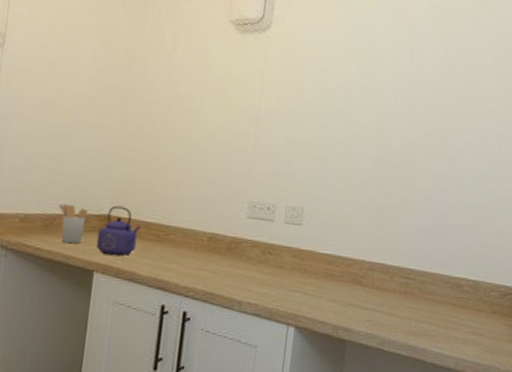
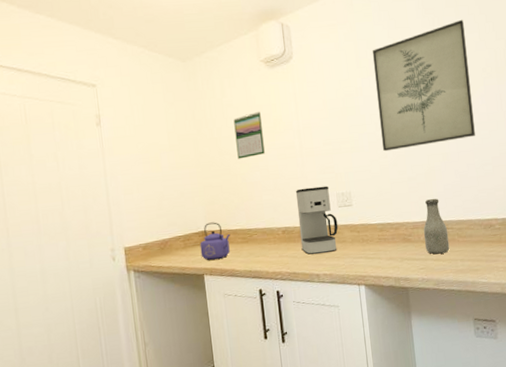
utensil holder: present [58,203,88,244] -> none [167,228,190,259]
calendar: none [173,81,216,137] -> present [233,111,266,159]
coffee maker: none [227,189,280,277] -> present [295,186,339,255]
wall art: none [353,35,479,176] -> present [372,19,475,152]
bottle: none [378,237,409,308] -> present [423,198,450,255]

